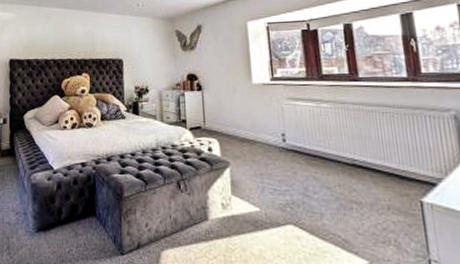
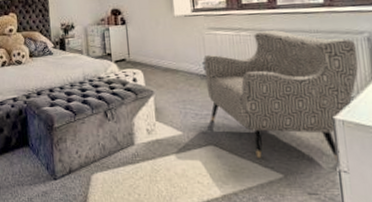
armchair: none [282,104,447,251] -> present [203,30,359,163]

